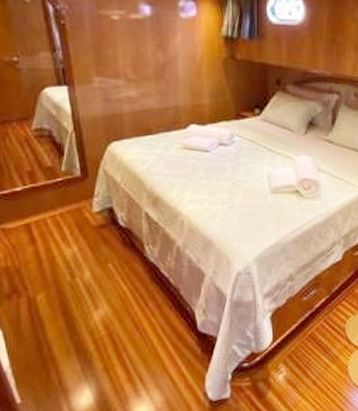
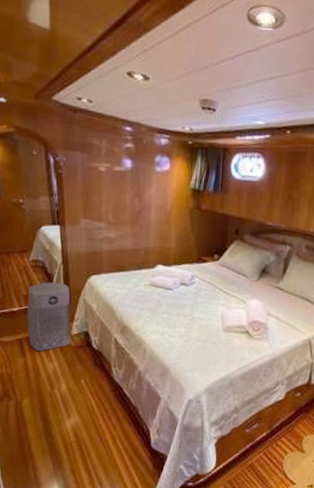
air purifier: none [33,153,93,235] -> present [27,282,71,351]

